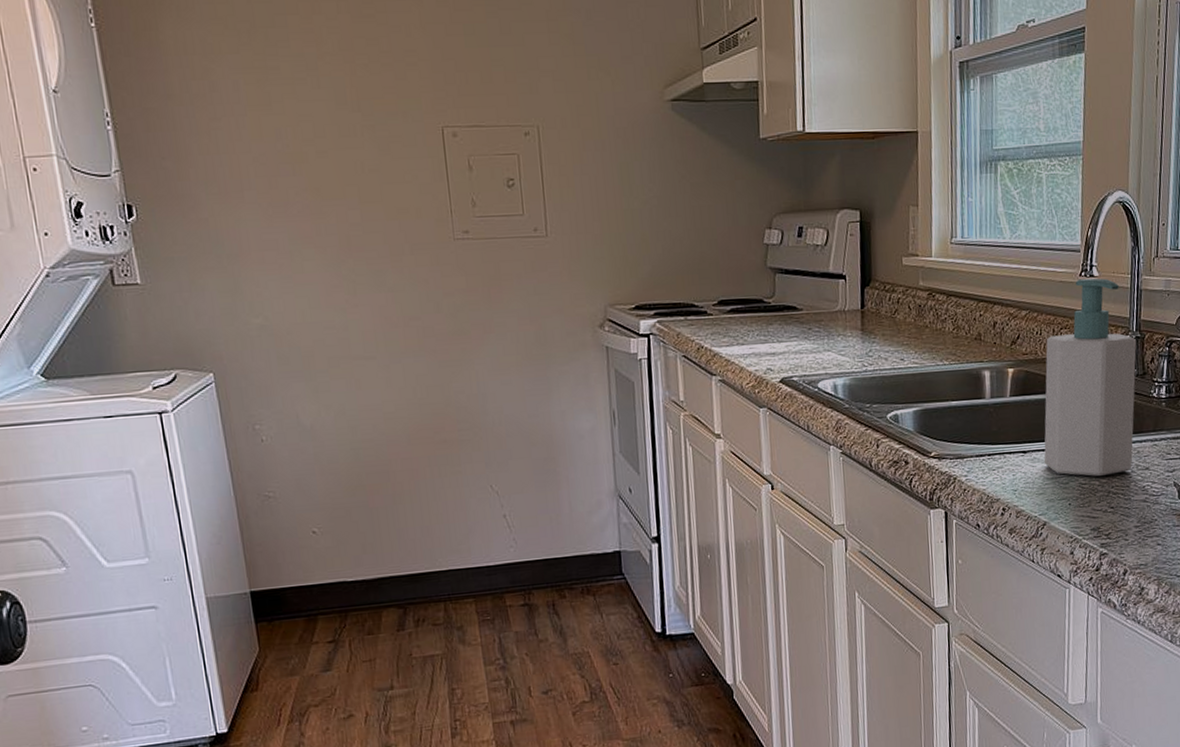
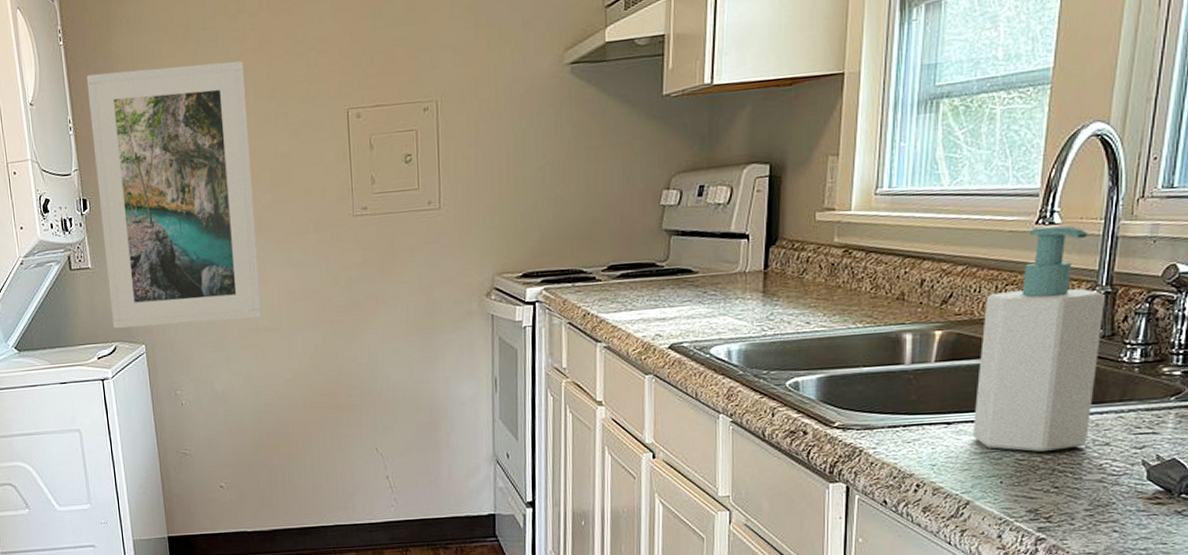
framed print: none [127,63,355,355] -> present [86,60,262,329]

